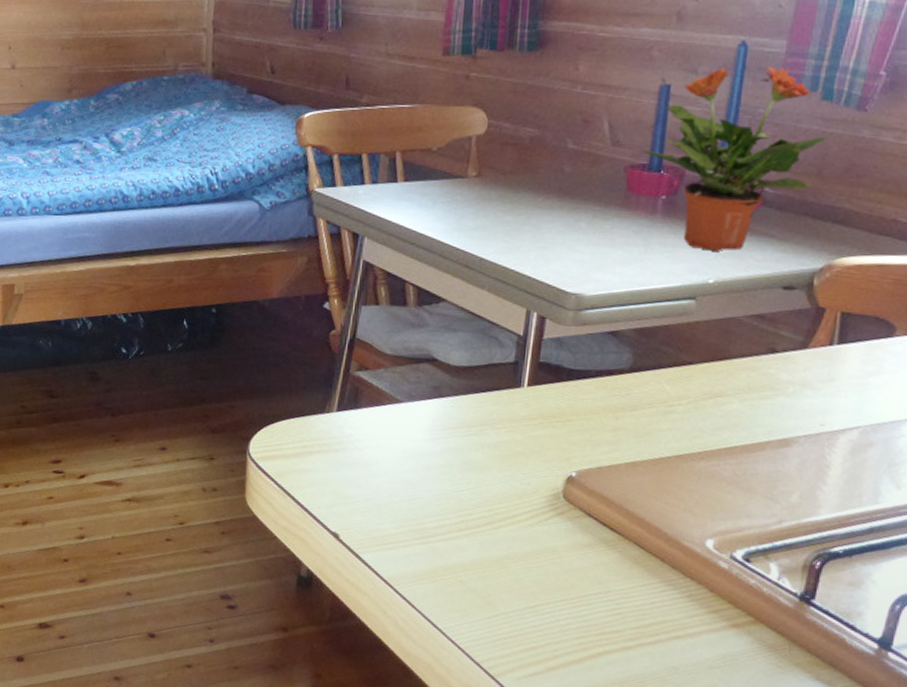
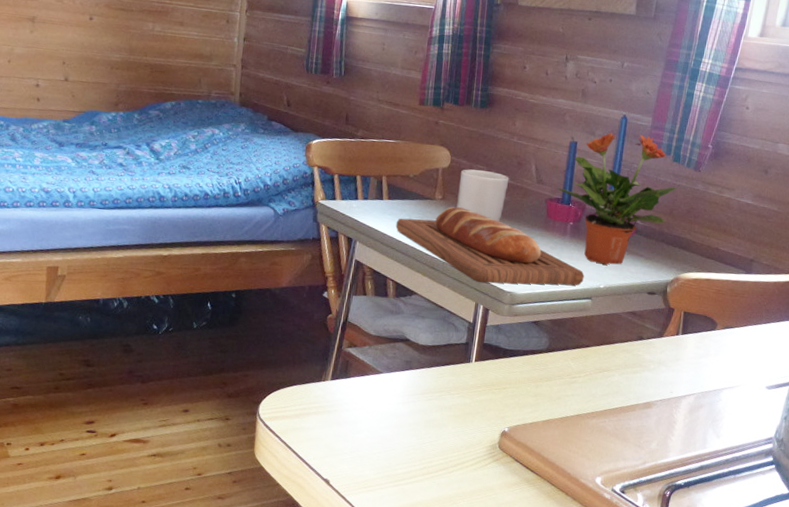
bread loaf: none [415,185,684,284] -> present [395,207,584,286]
mug: none [497,133,571,201] -> present [457,169,509,222]

